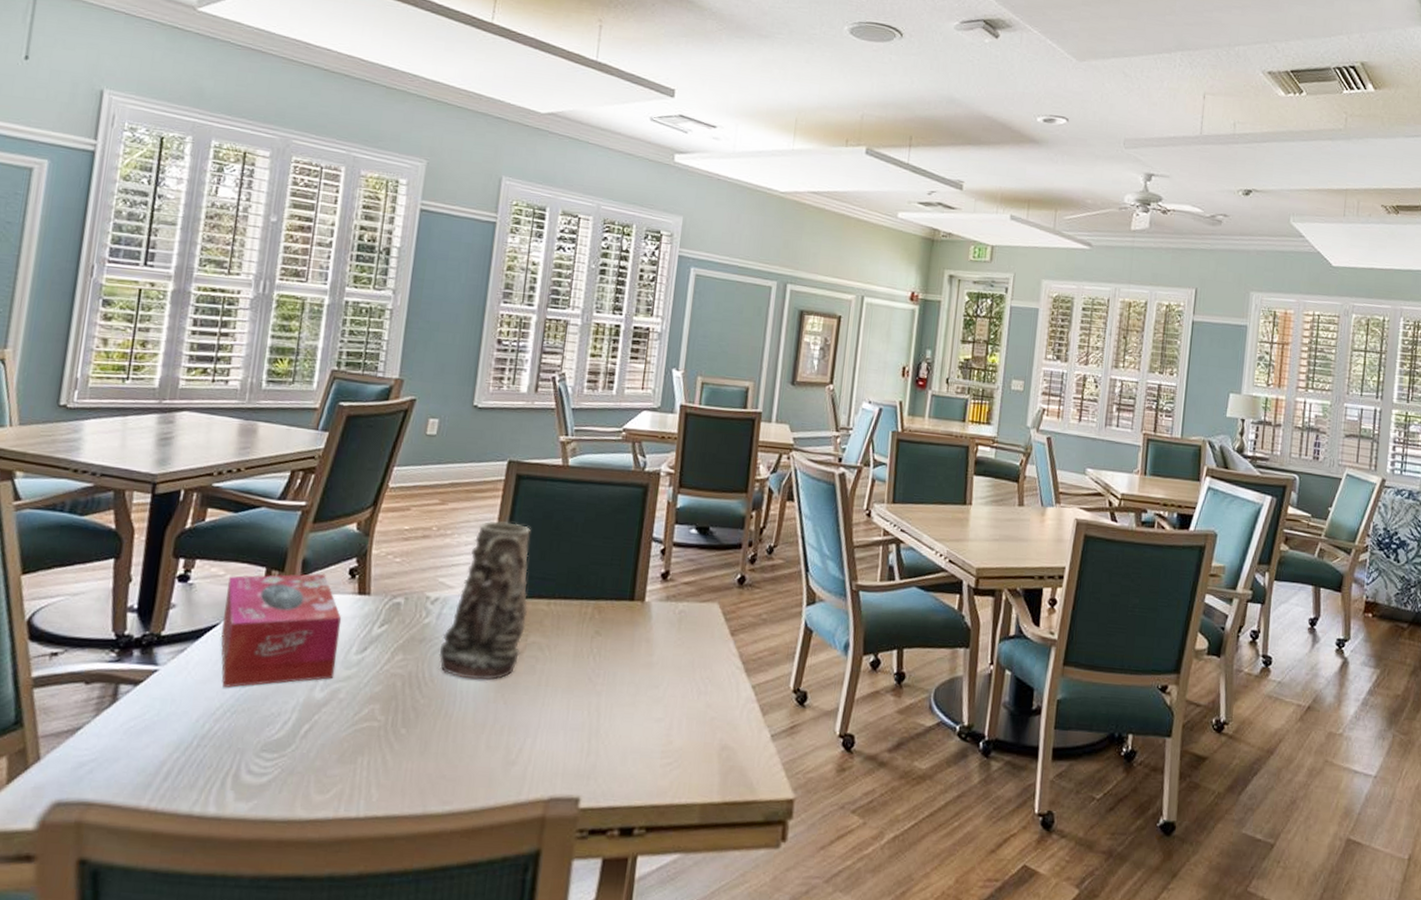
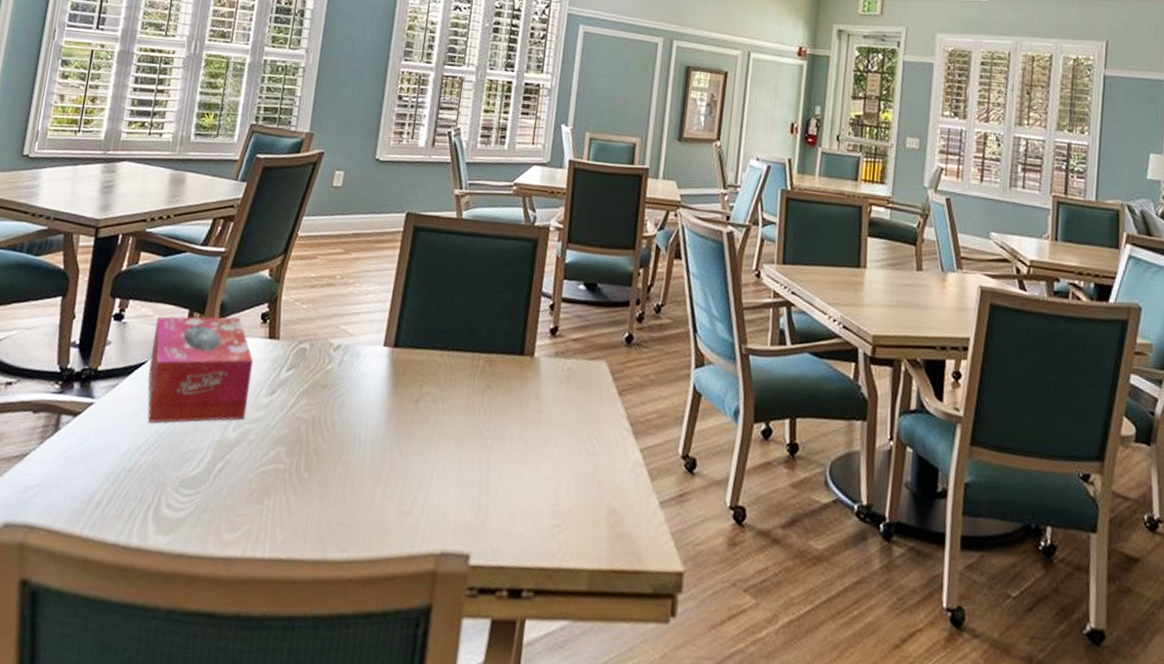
vase: present [439,520,530,681] -> none [340,271,426,429]

